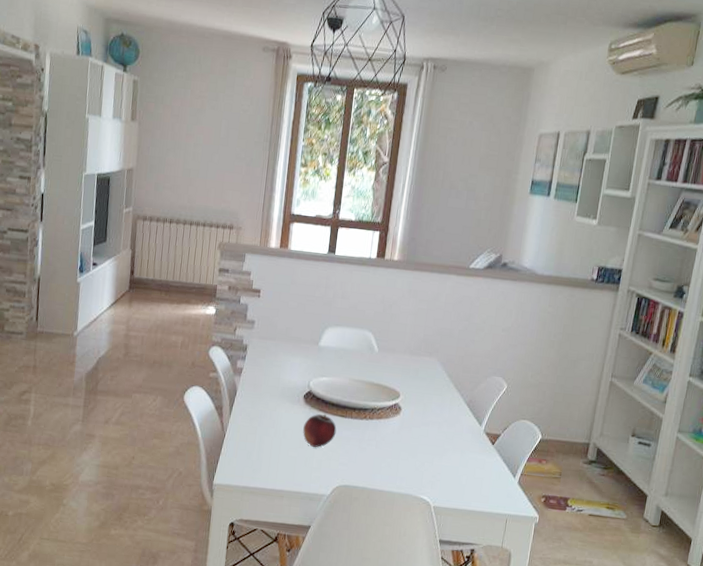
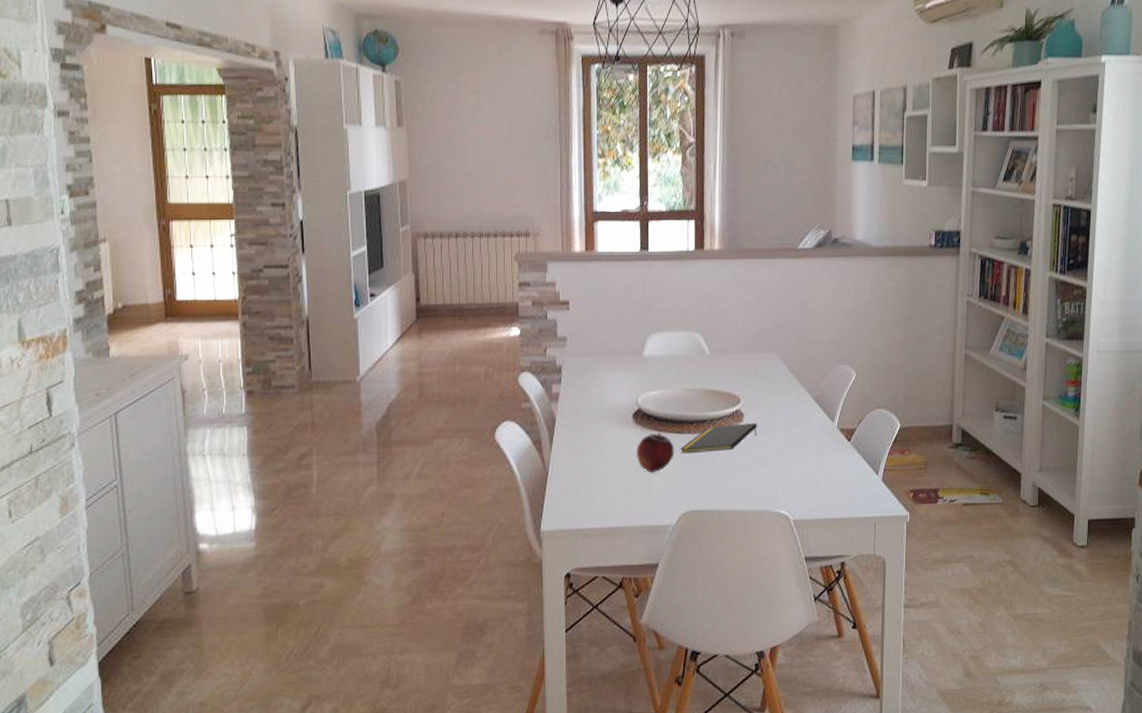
notepad: none [341,415,412,438] -> present [680,422,757,454]

